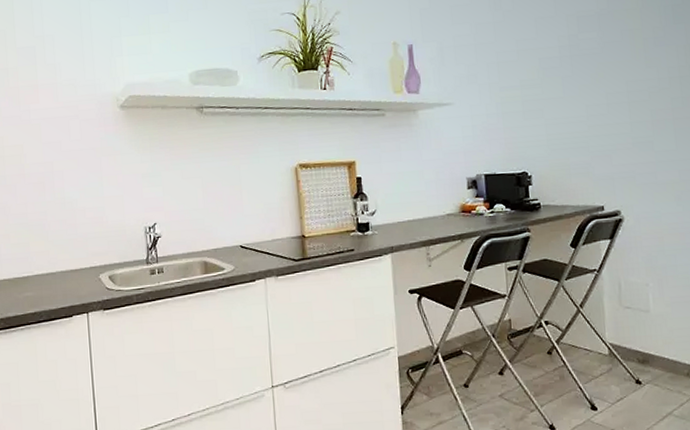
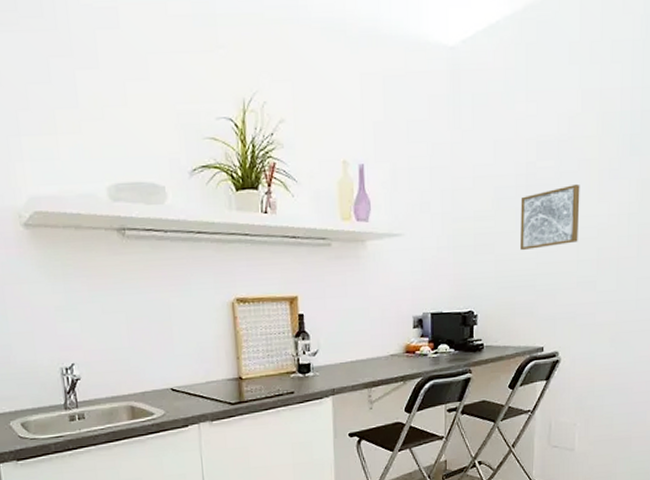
wall art: none [566,51,629,115] -> present [520,183,580,251]

